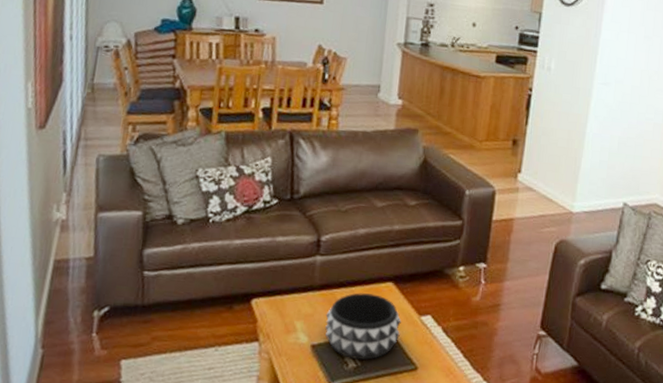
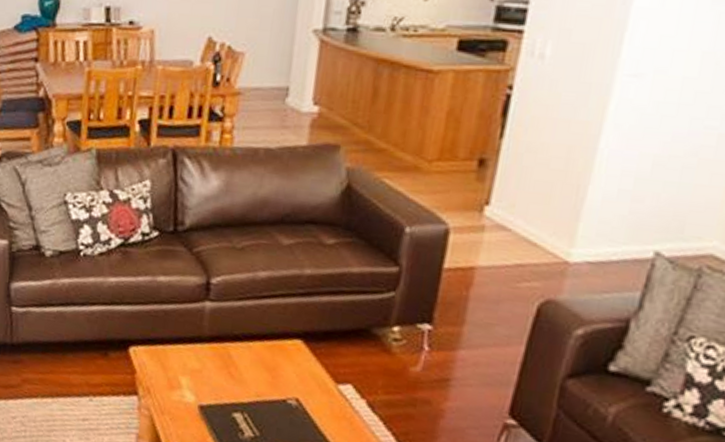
decorative bowl: present [325,293,401,360] -> none [216,349,312,430]

